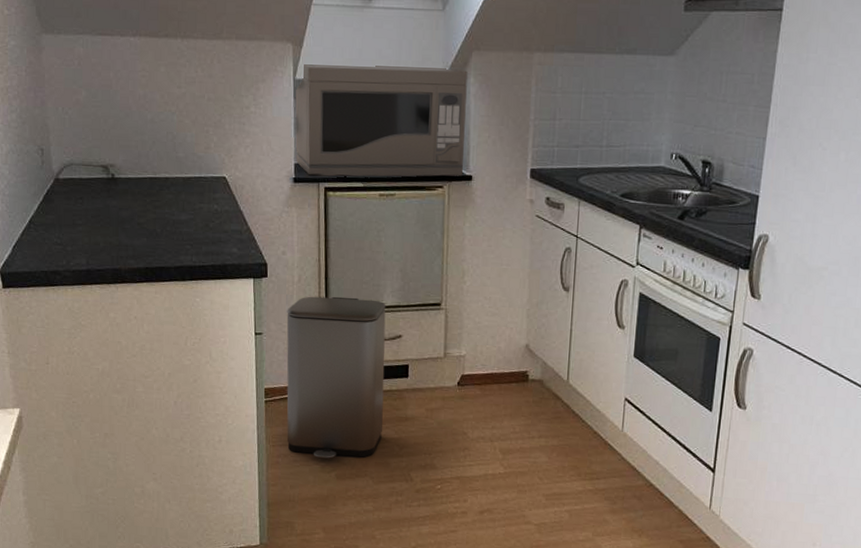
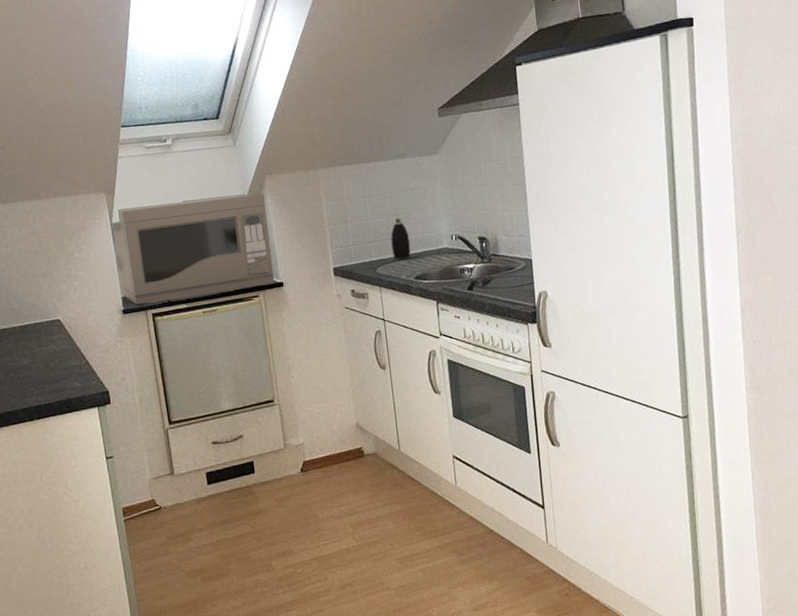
pedal bin: present [286,296,386,459] -> none [133,407,240,565]
soap dispenser: none [600,118,623,172] -> present [391,213,411,260]

